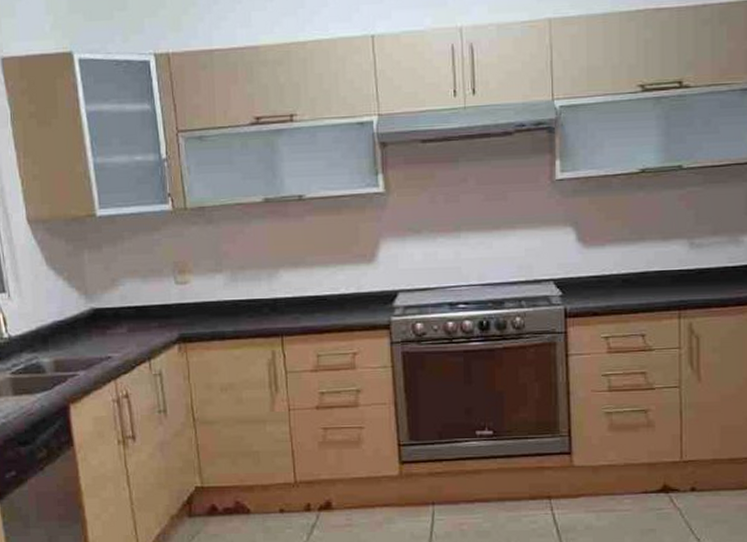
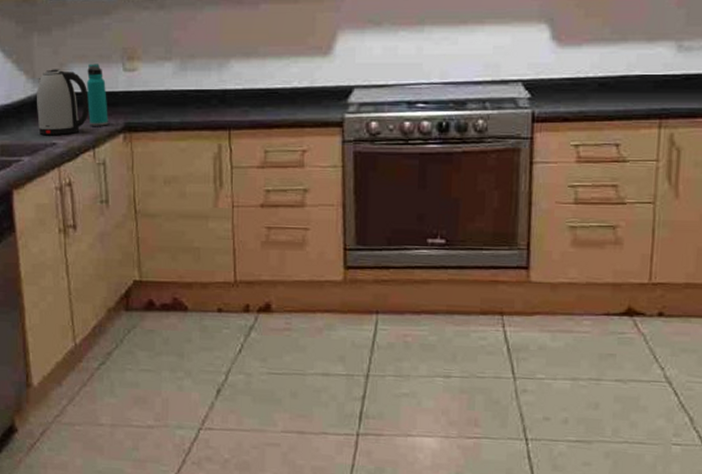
kettle: none [89,284,143,349] -> present [37,69,88,135]
water bottle: none [139,278,163,338] -> present [86,64,108,126]

